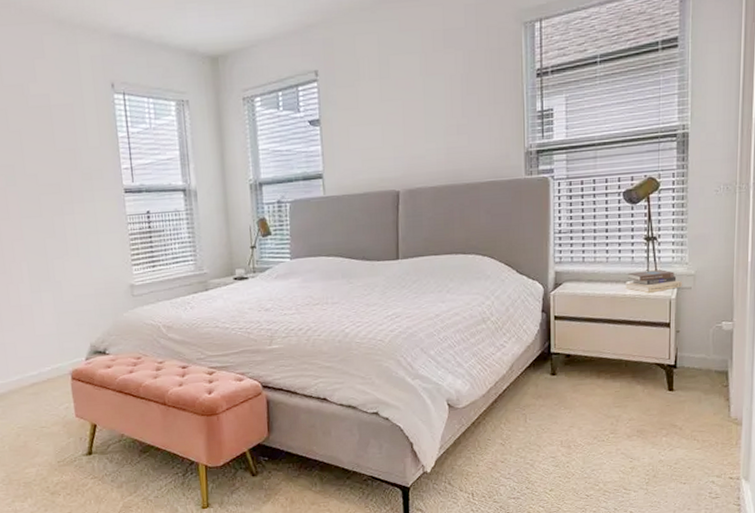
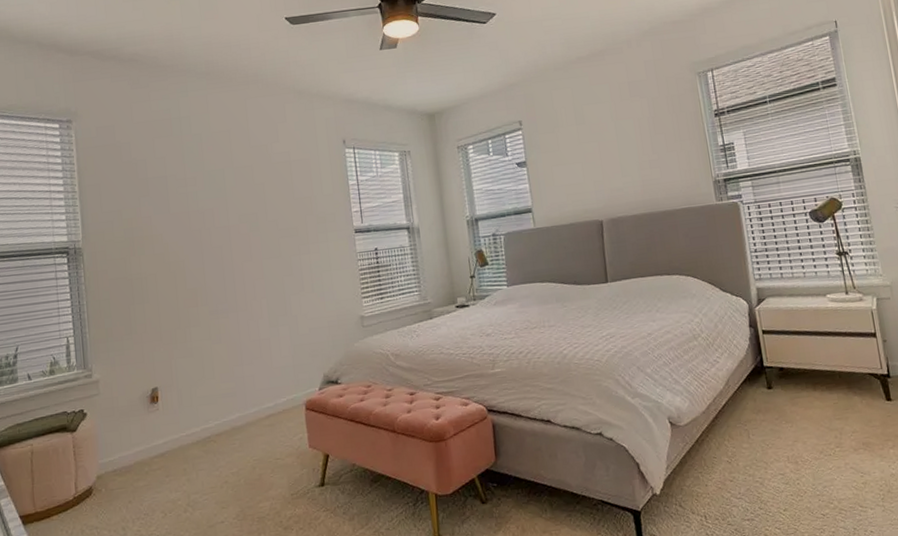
books: present [626,269,683,293] -> none [826,282,882,305]

